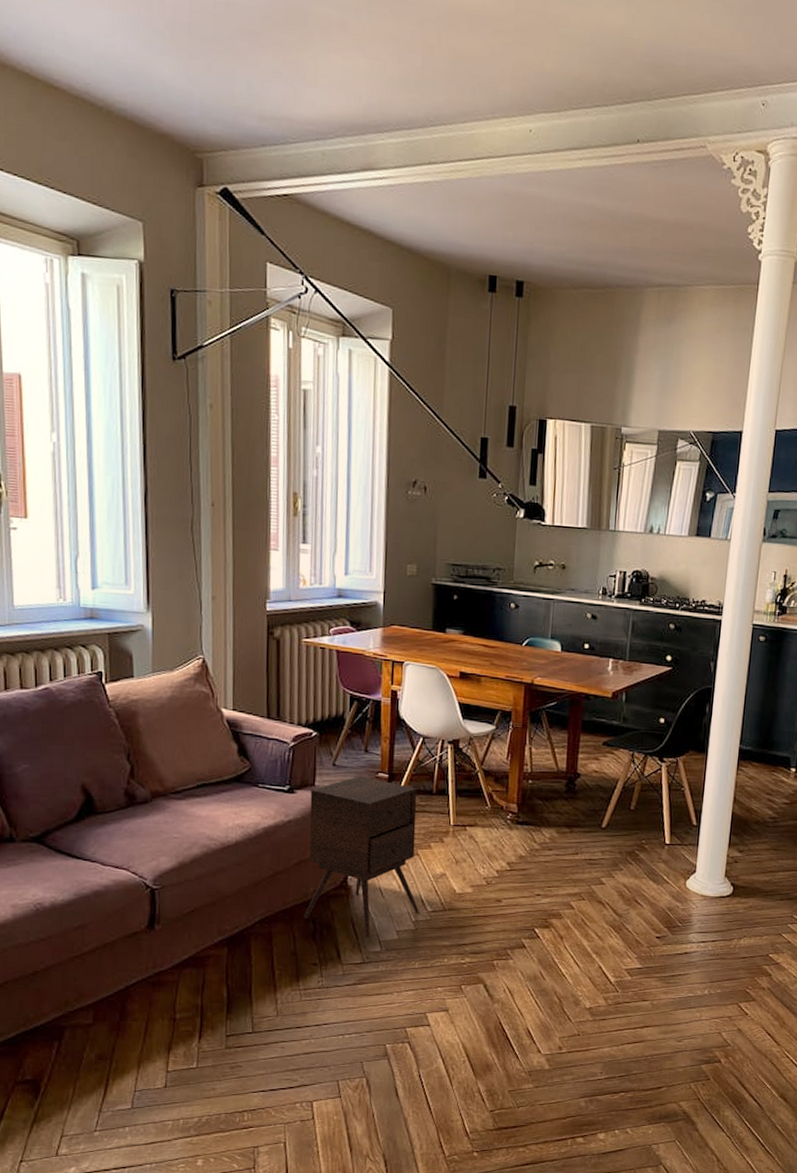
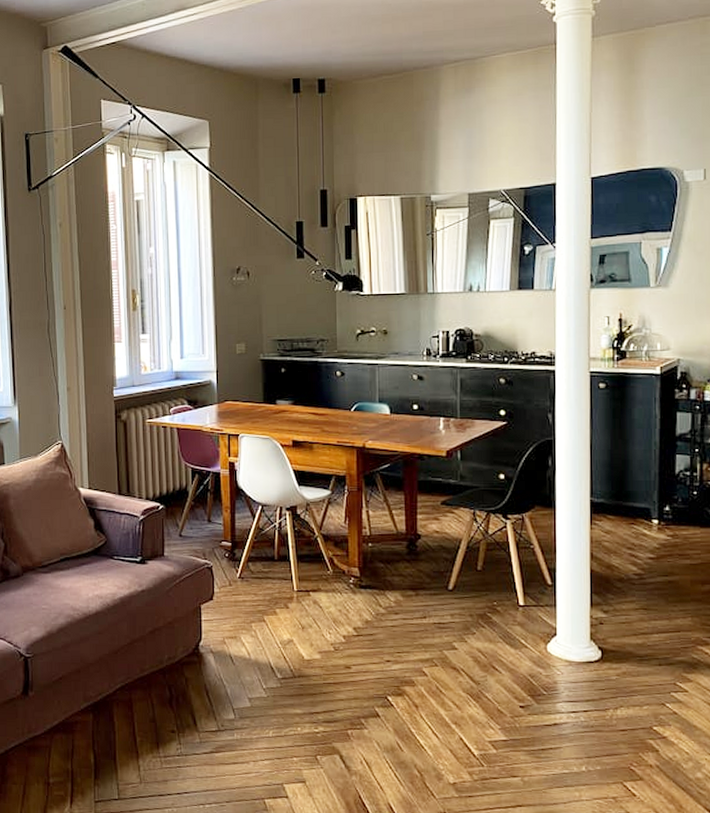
side table: present [303,776,419,938] -> none [160,545,269,706]

